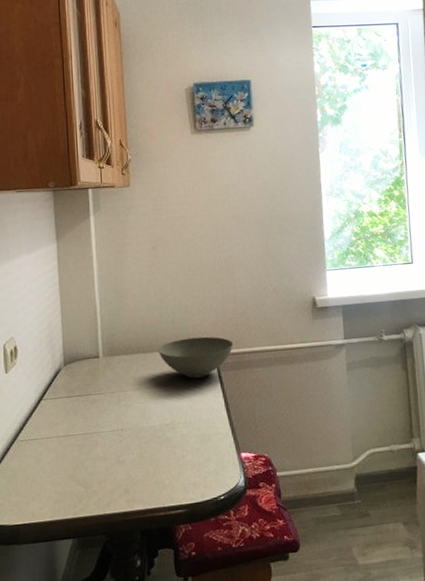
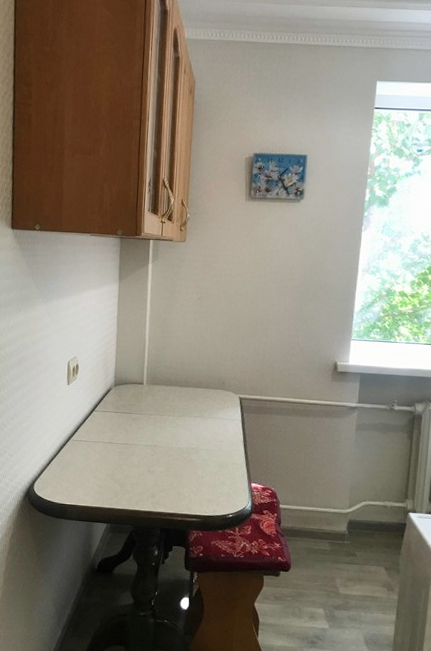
bowl: present [159,336,234,379] -> none [193,380,258,415]

